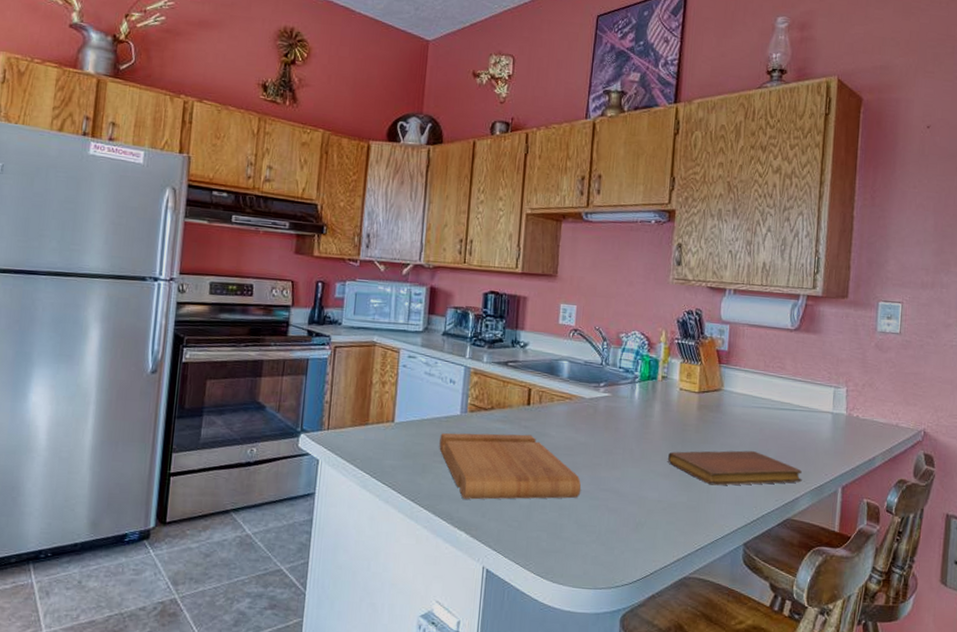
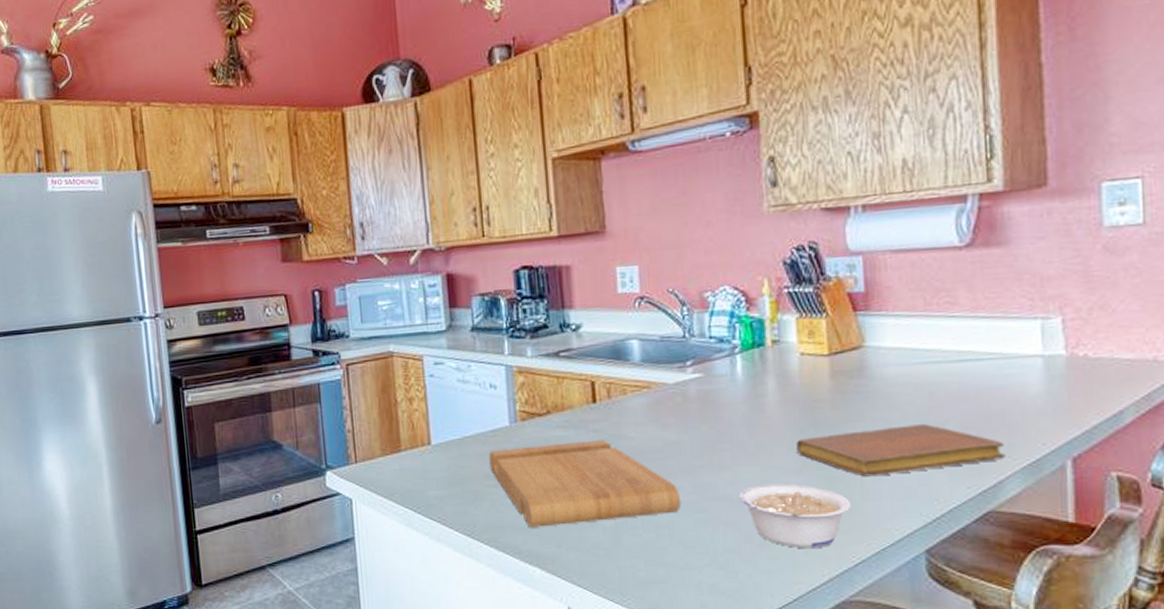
legume: none [623,483,700,536] -> present [739,483,852,549]

